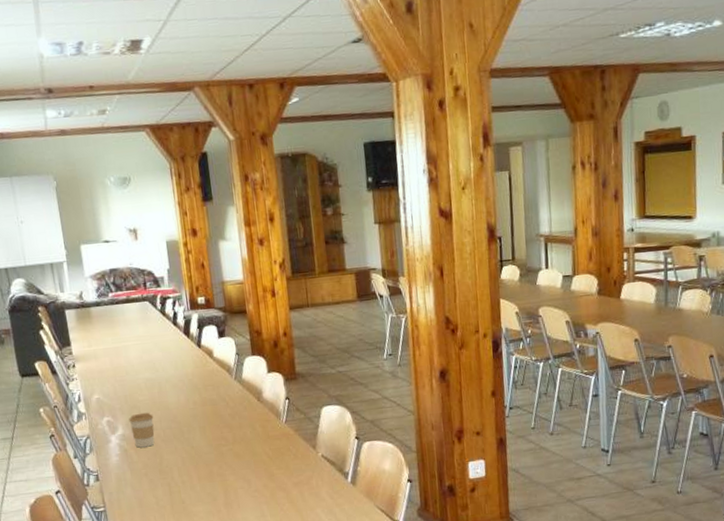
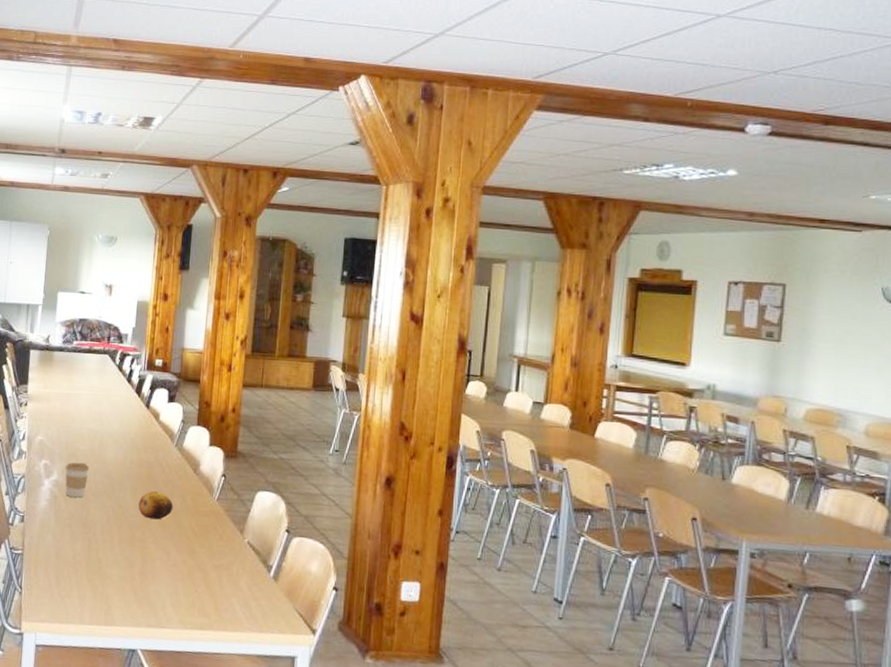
fruit: none [209,425,245,453] -> present [138,490,173,520]

